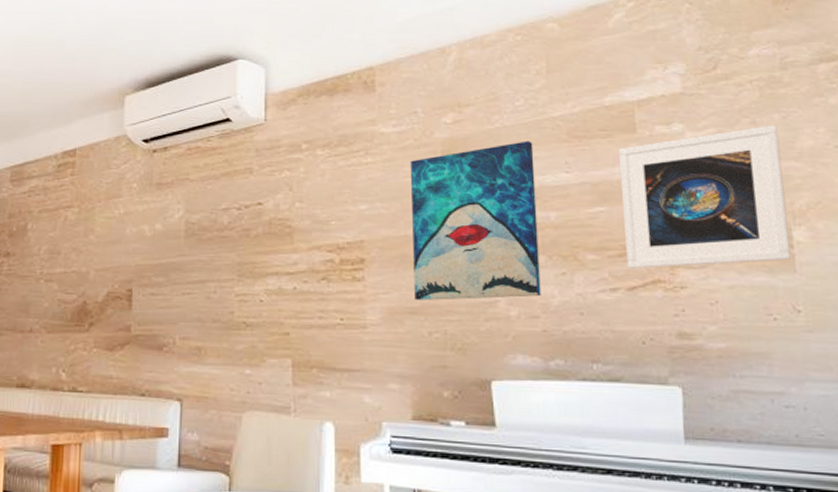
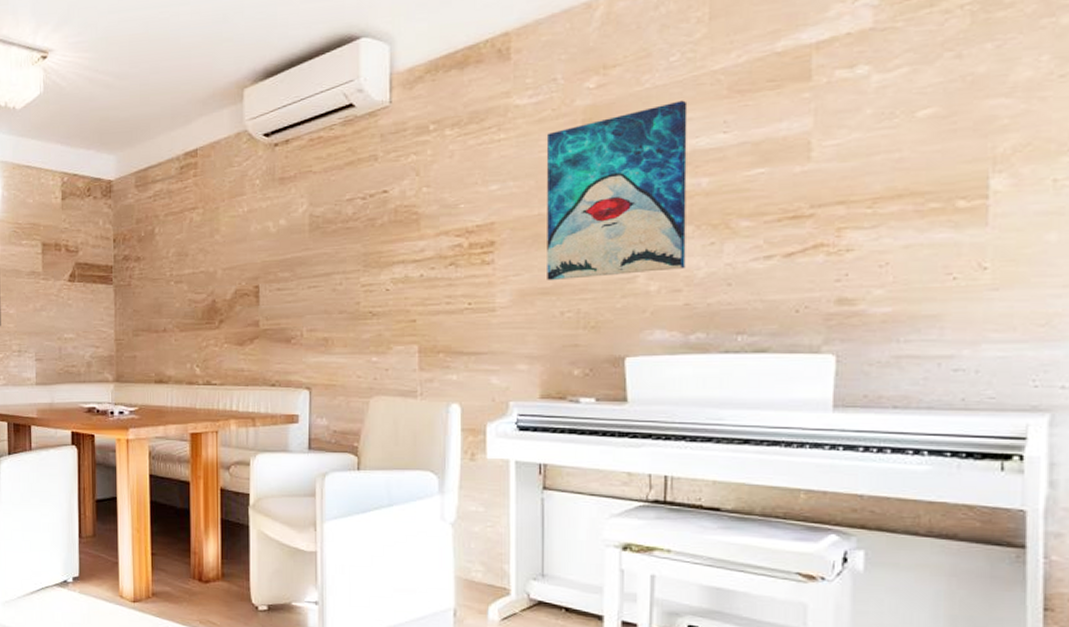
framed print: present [618,126,791,269] -> none [786,57,988,233]

